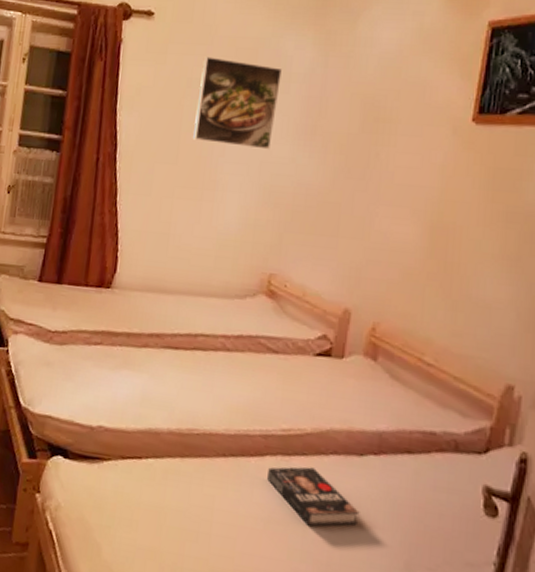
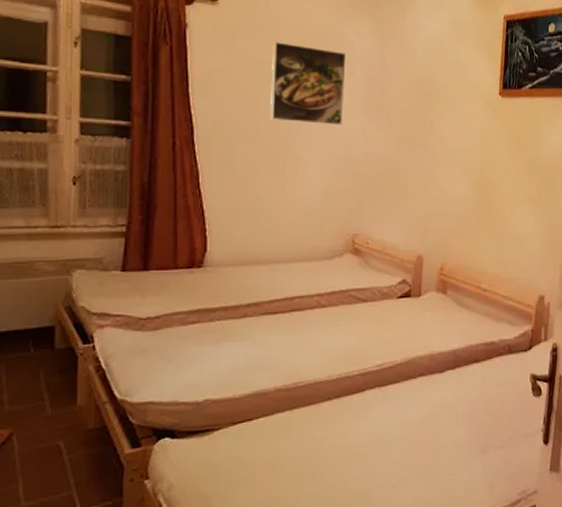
book: present [267,467,360,526] -> none [369,391,445,440]

